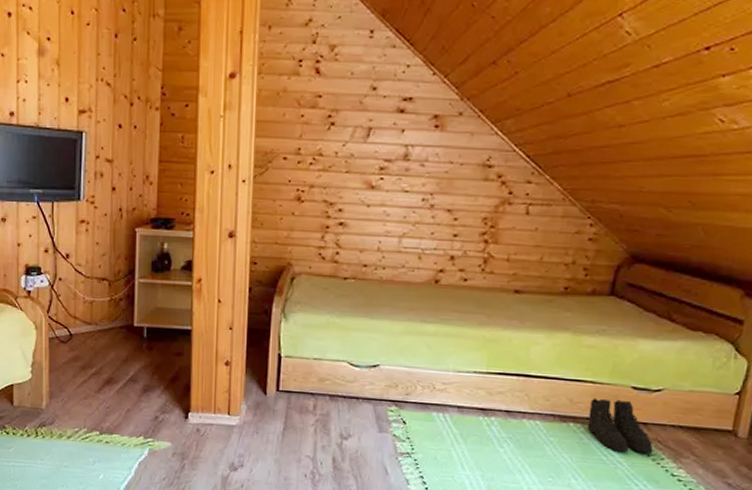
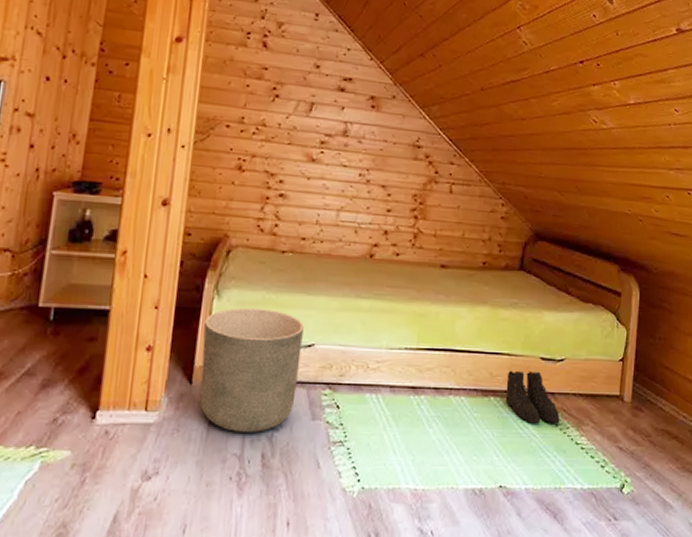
planter: none [273,330,368,439] -> present [200,308,304,432]

